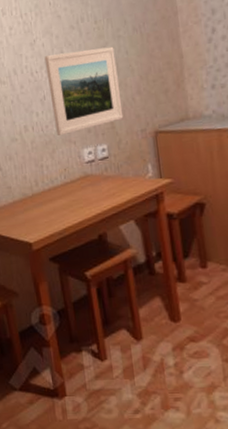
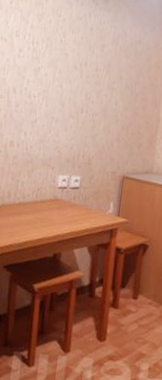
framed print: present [44,46,124,136] -> none [39,85,107,159]

